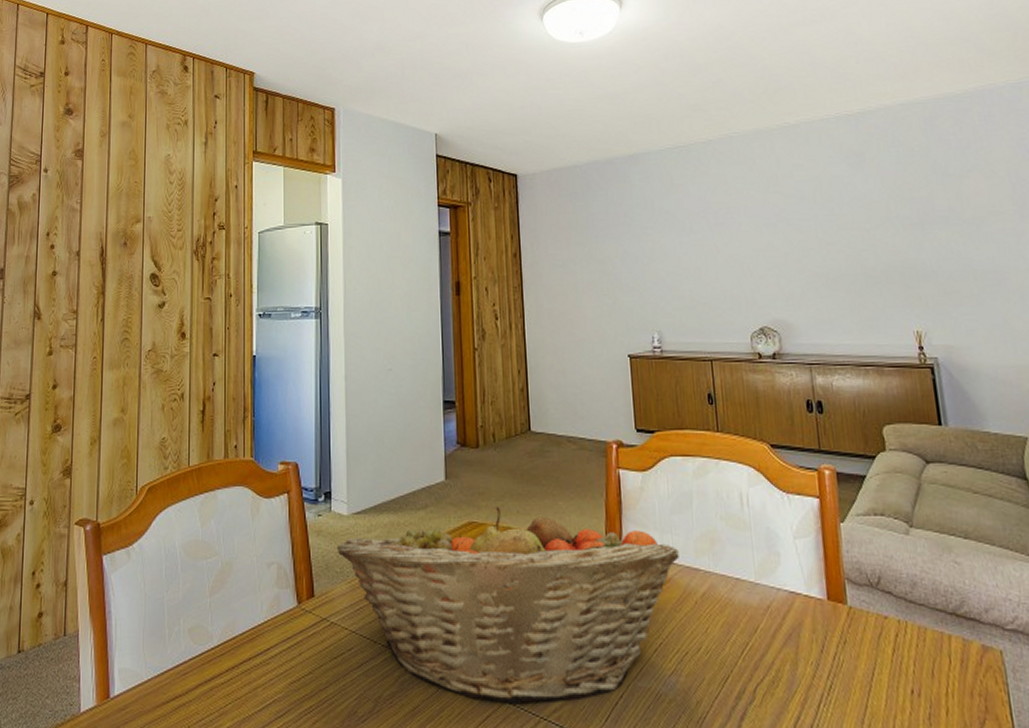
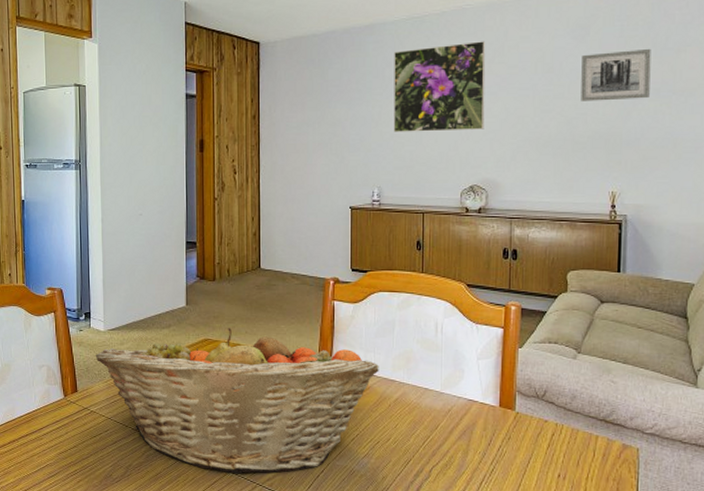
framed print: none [662,170,768,269] -> present [393,41,486,132]
wall art: none [861,175,939,232] -> present [581,48,651,102]

